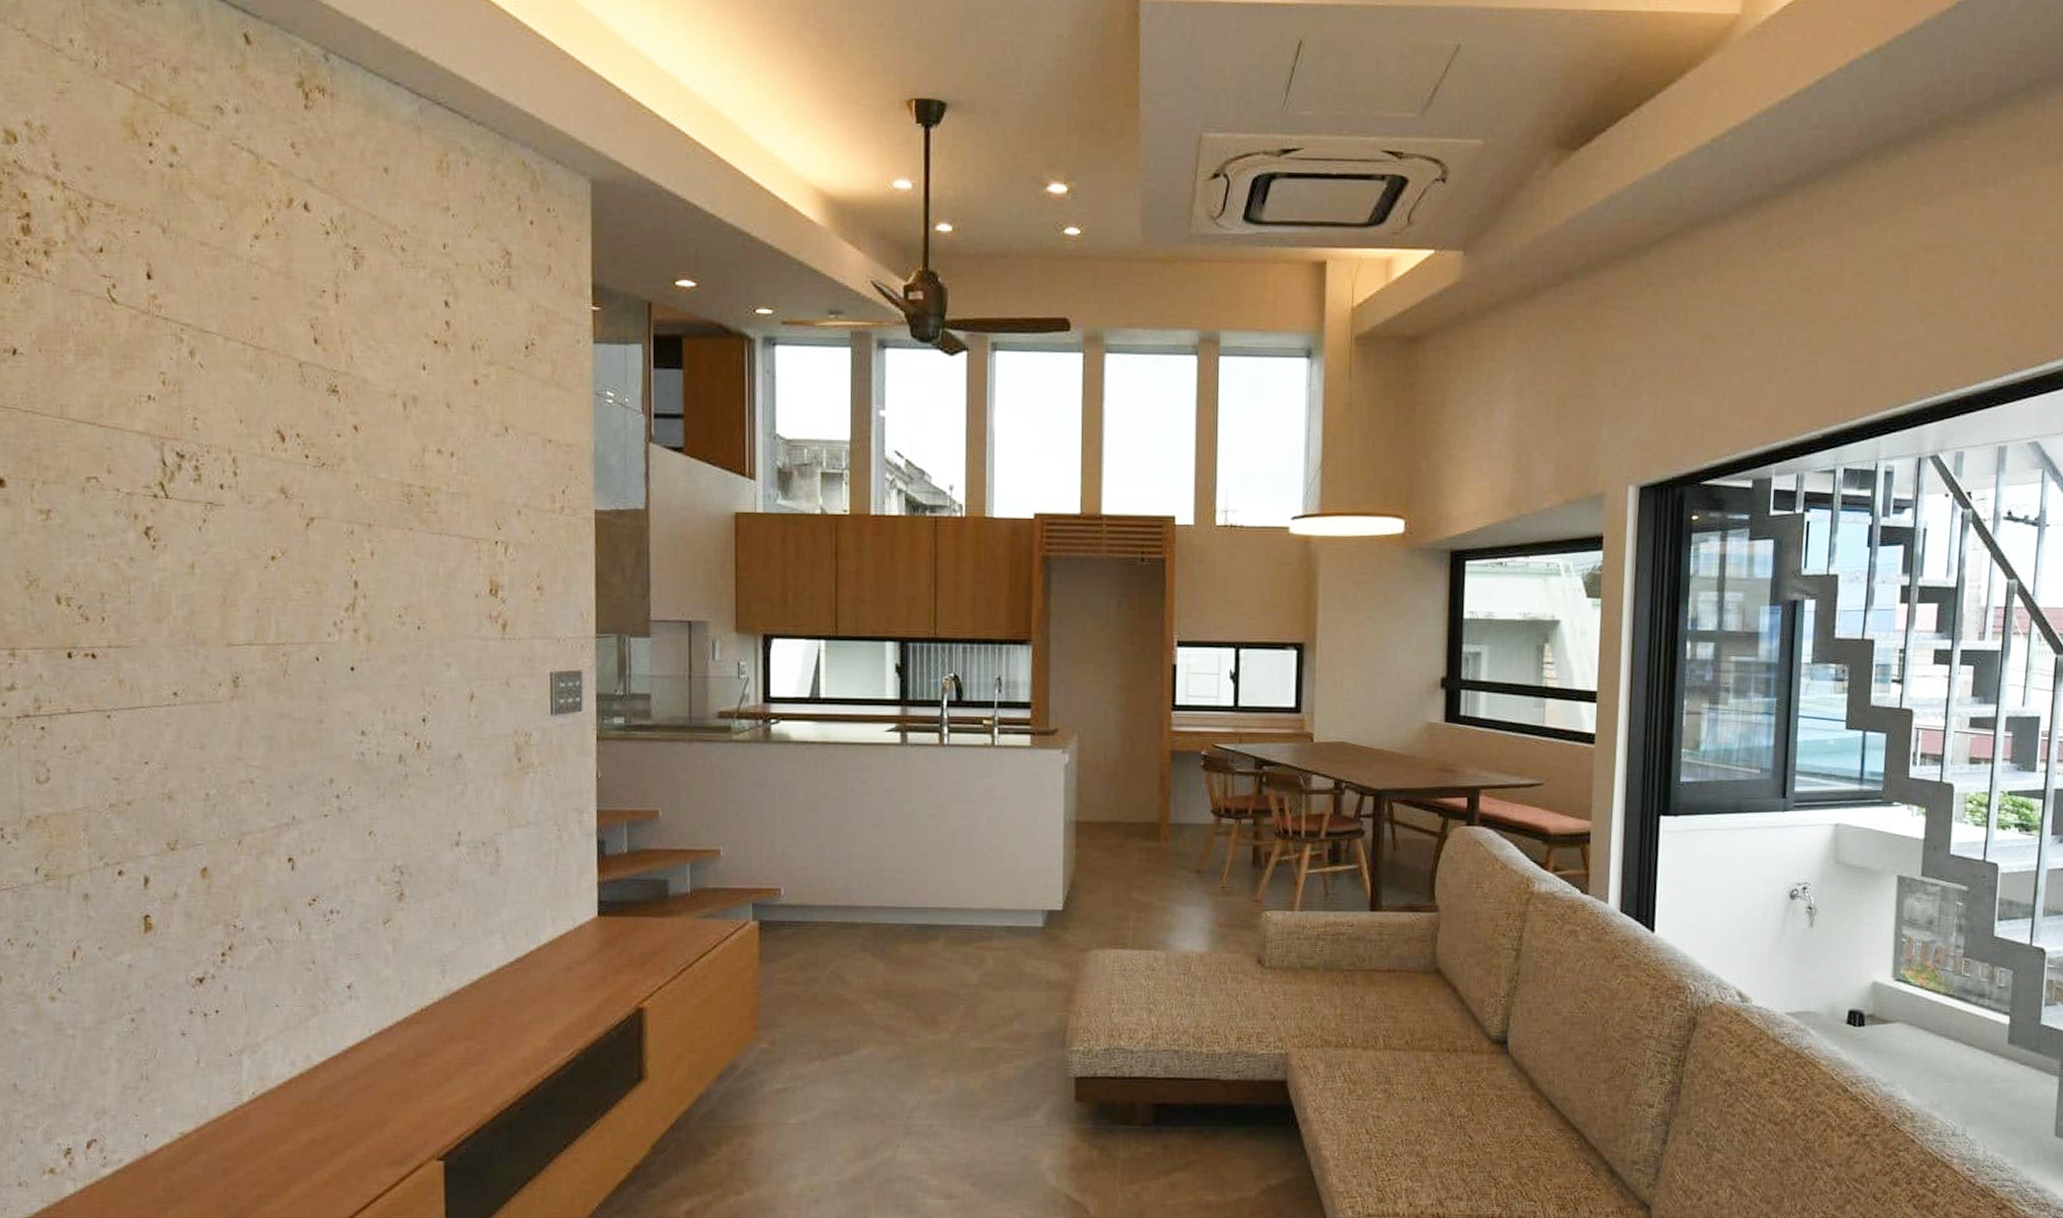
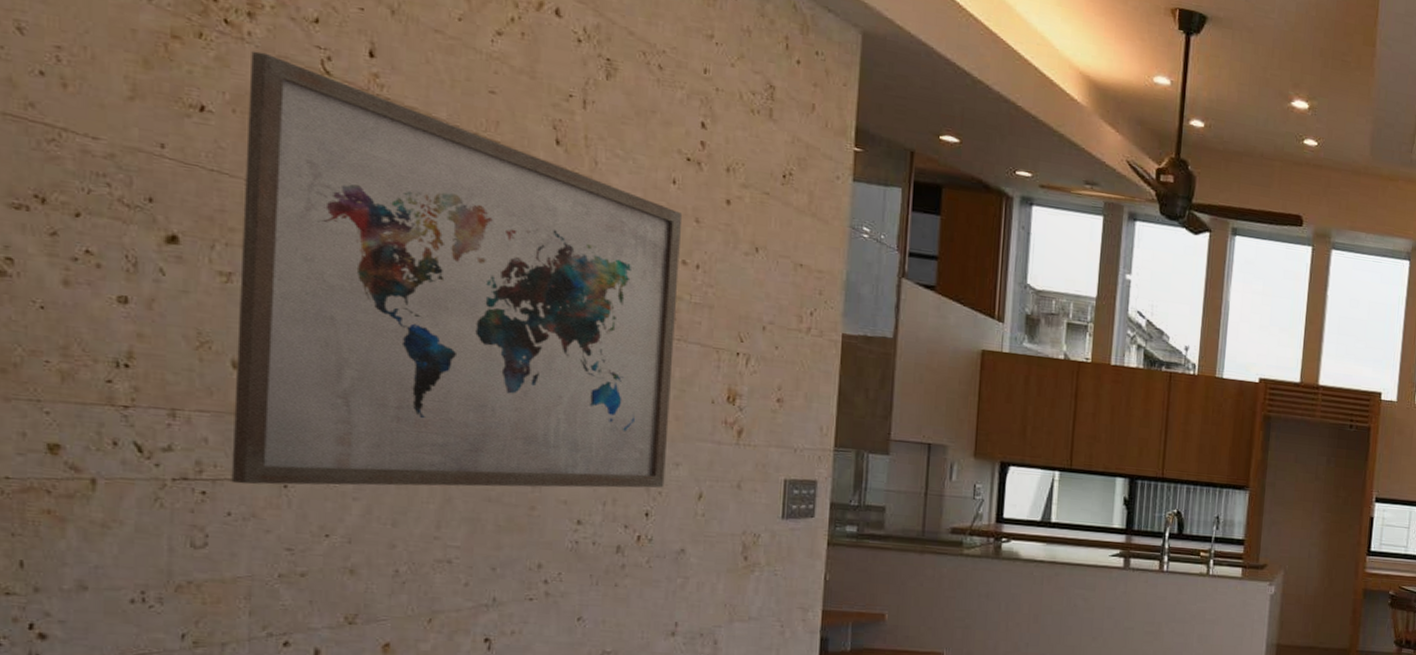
wall art: none [50,288,438,717] -> present [231,51,683,488]

